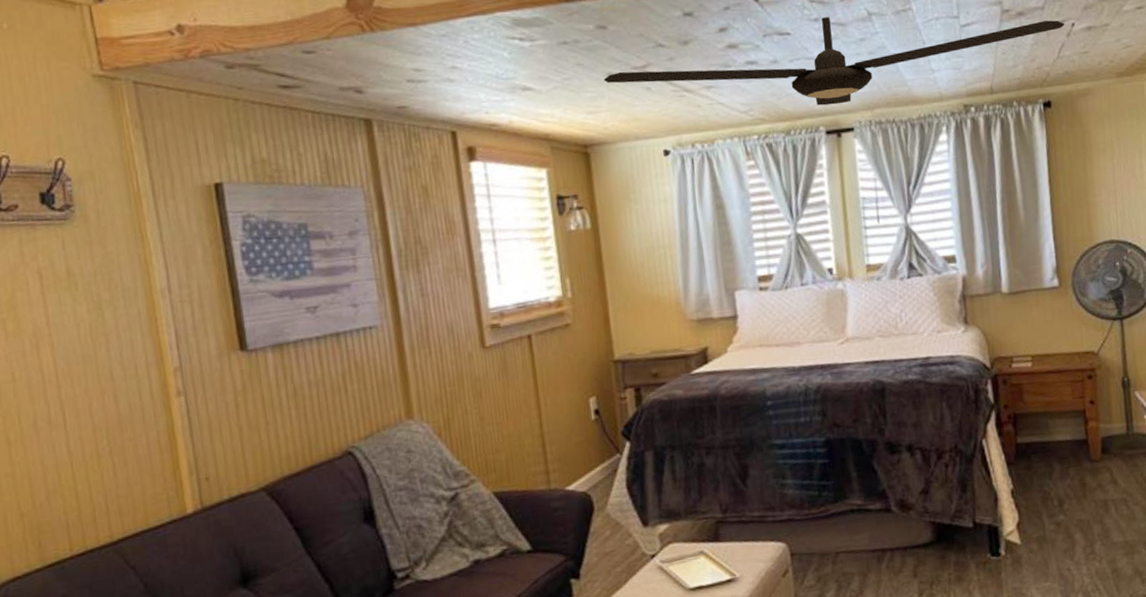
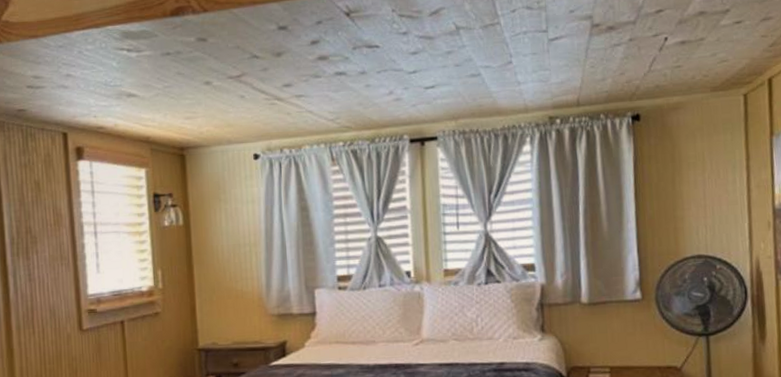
ceiling fan: present [603,17,1065,106] -> none [201,31,657,115]

